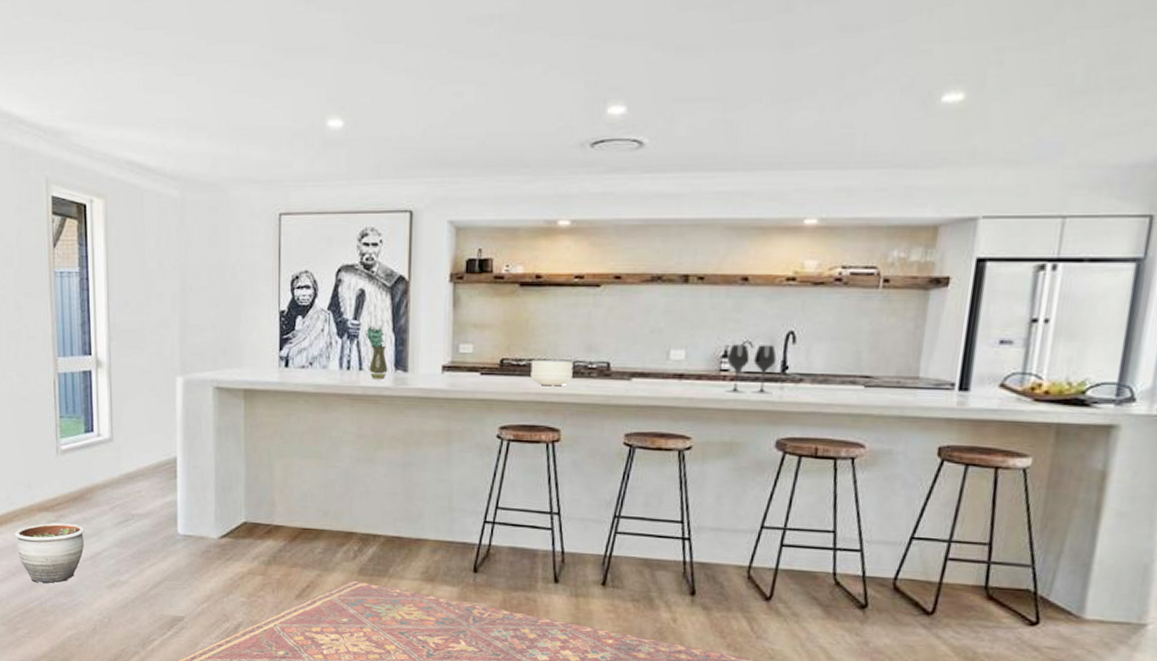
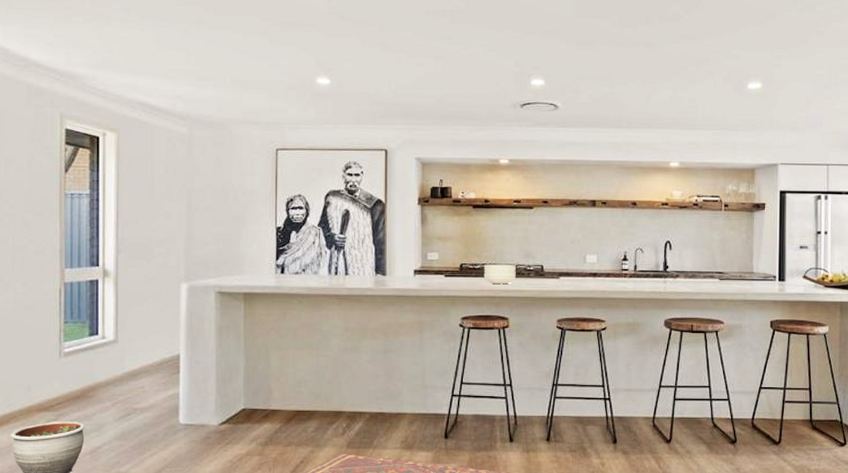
vase: present [366,324,388,380] -> none [351,237,370,282]
wine glass: present [724,344,777,395] -> none [626,251,660,287]

